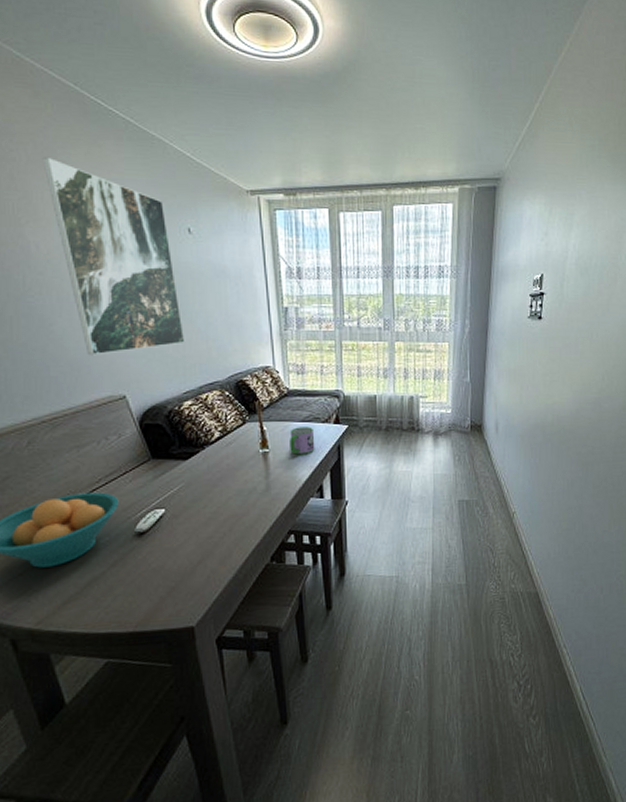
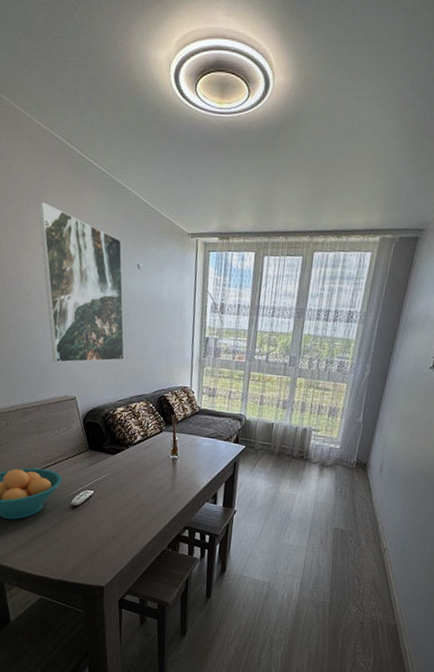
mug: present [289,426,315,455] -> none [194,441,216,466]

